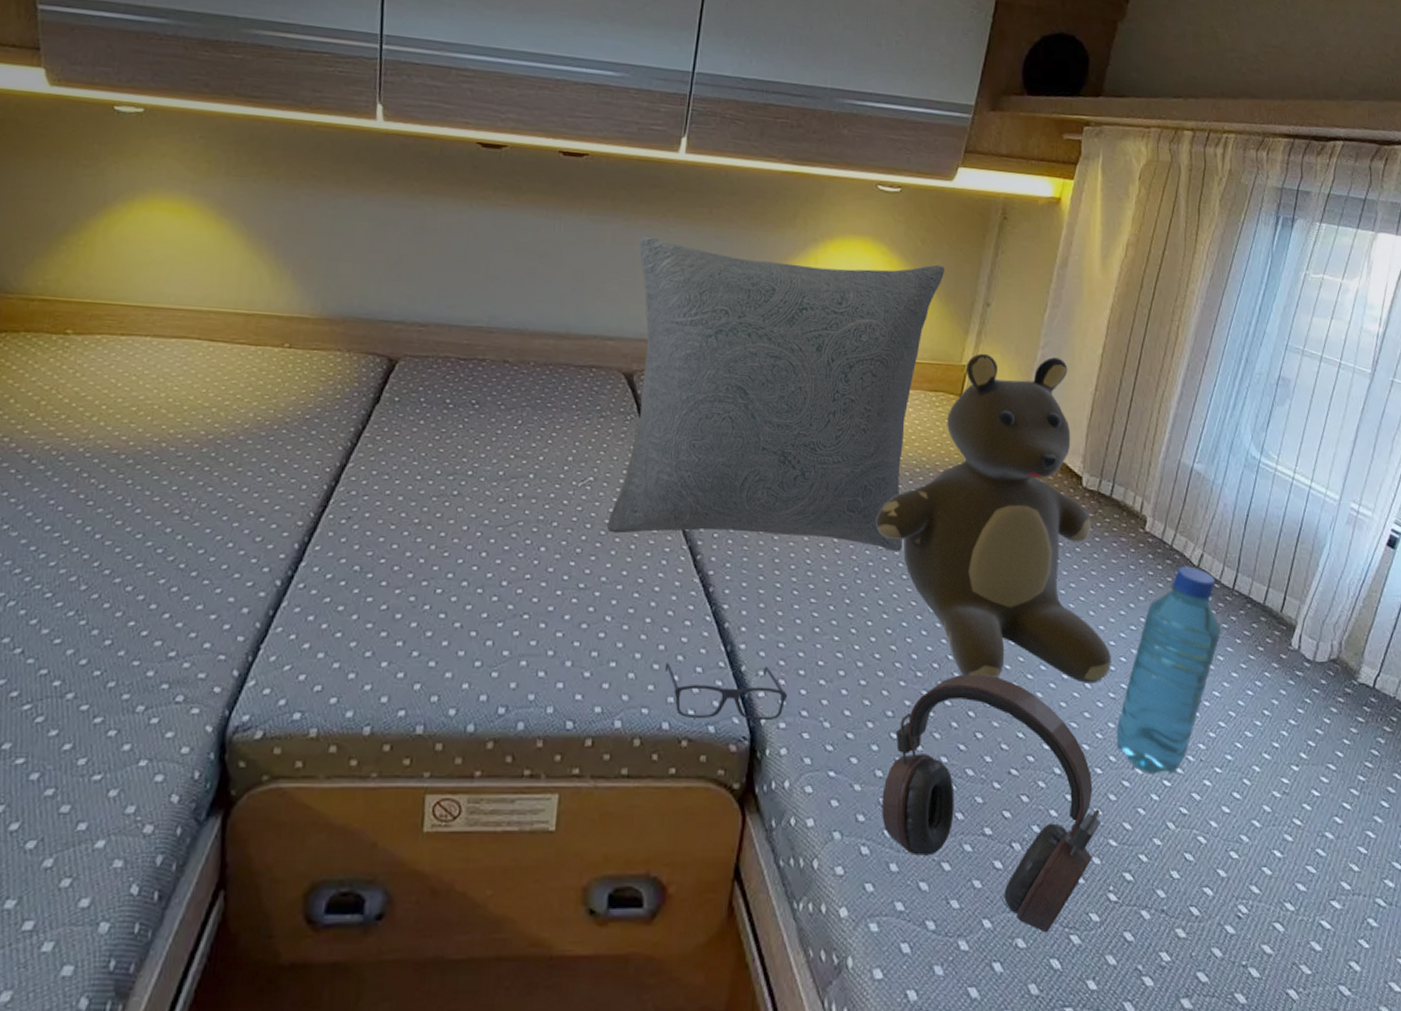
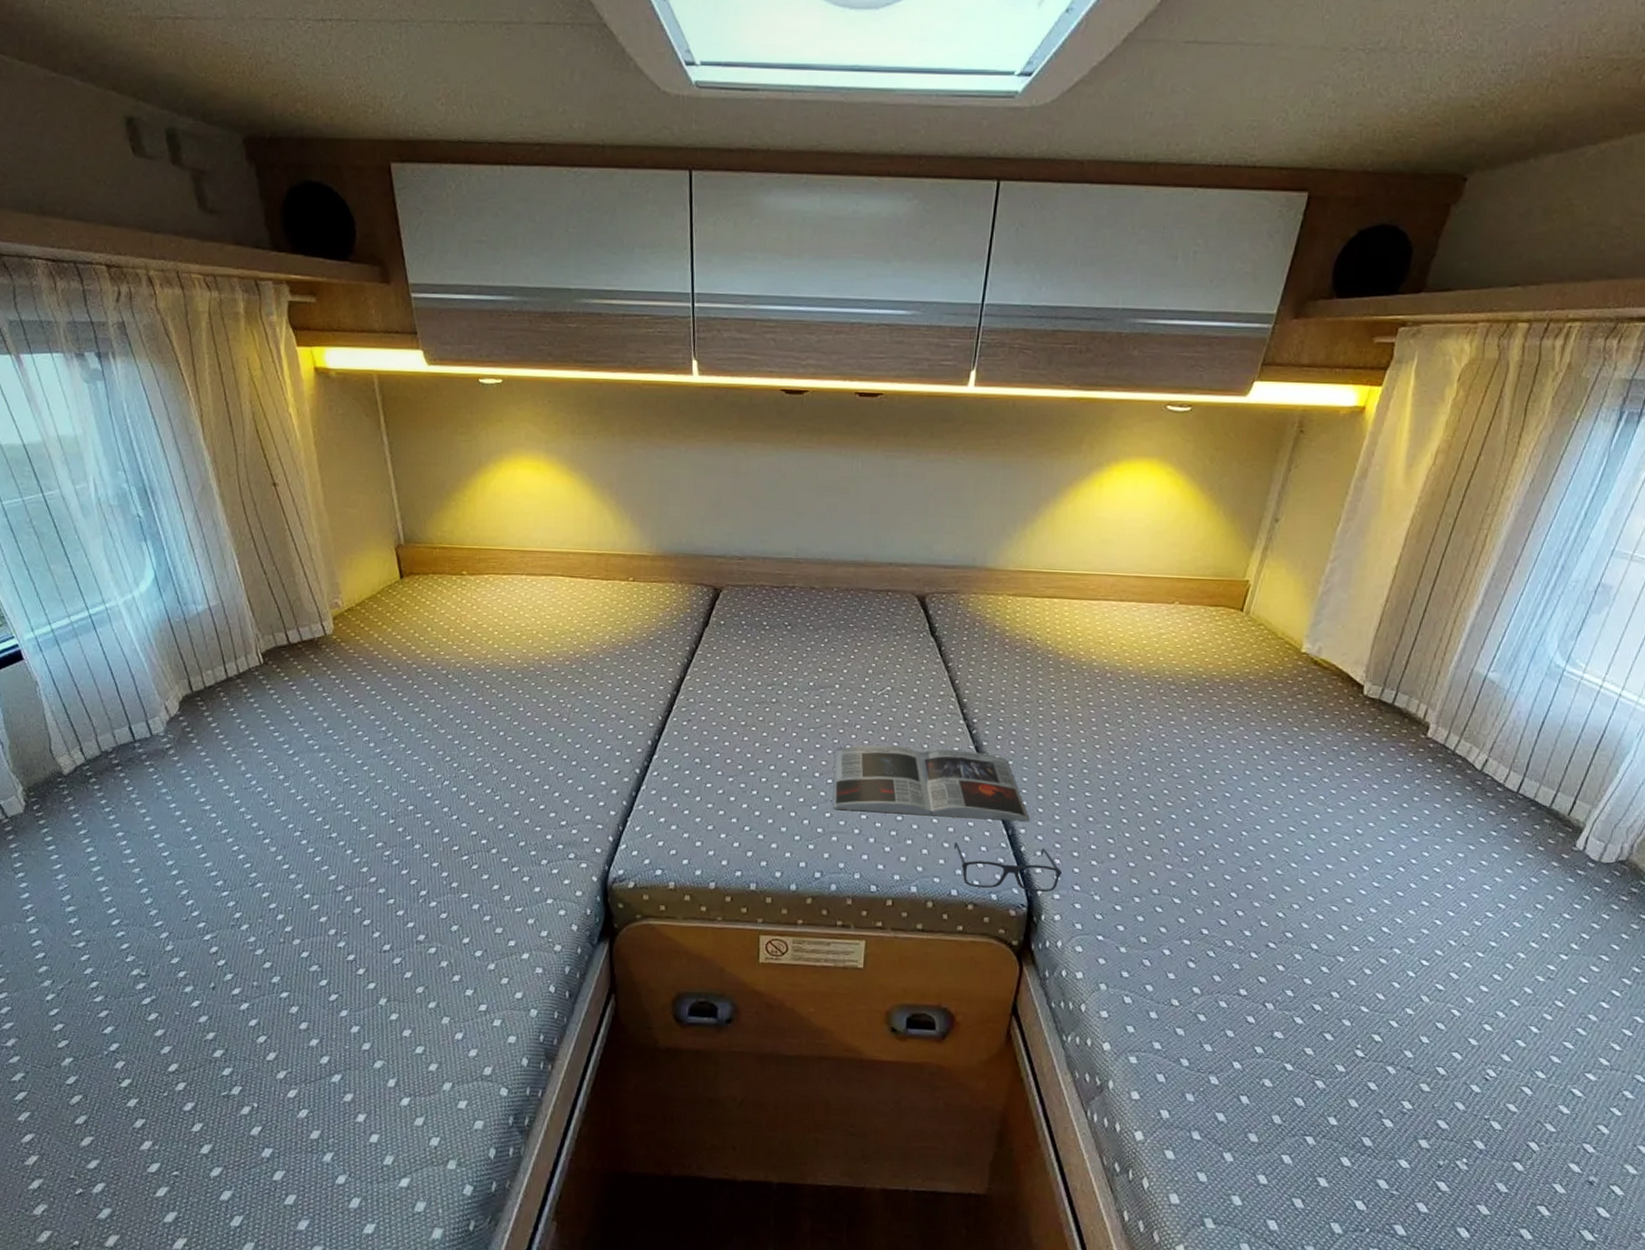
magazine: none [523,546,751,636] -> present [833,745,1030,822]
pillow: present [607,236,945,551] -> none [903,469,1234,753]
teddy bear: present [876,353,1111,684] -> none [1150,568,1379,874]
headphones: present [882,673,1100,933] -> none [1144,860,1354,1077]
water bottle: present [1116,565,1221,774] -> none [1376,770,1499,956]

